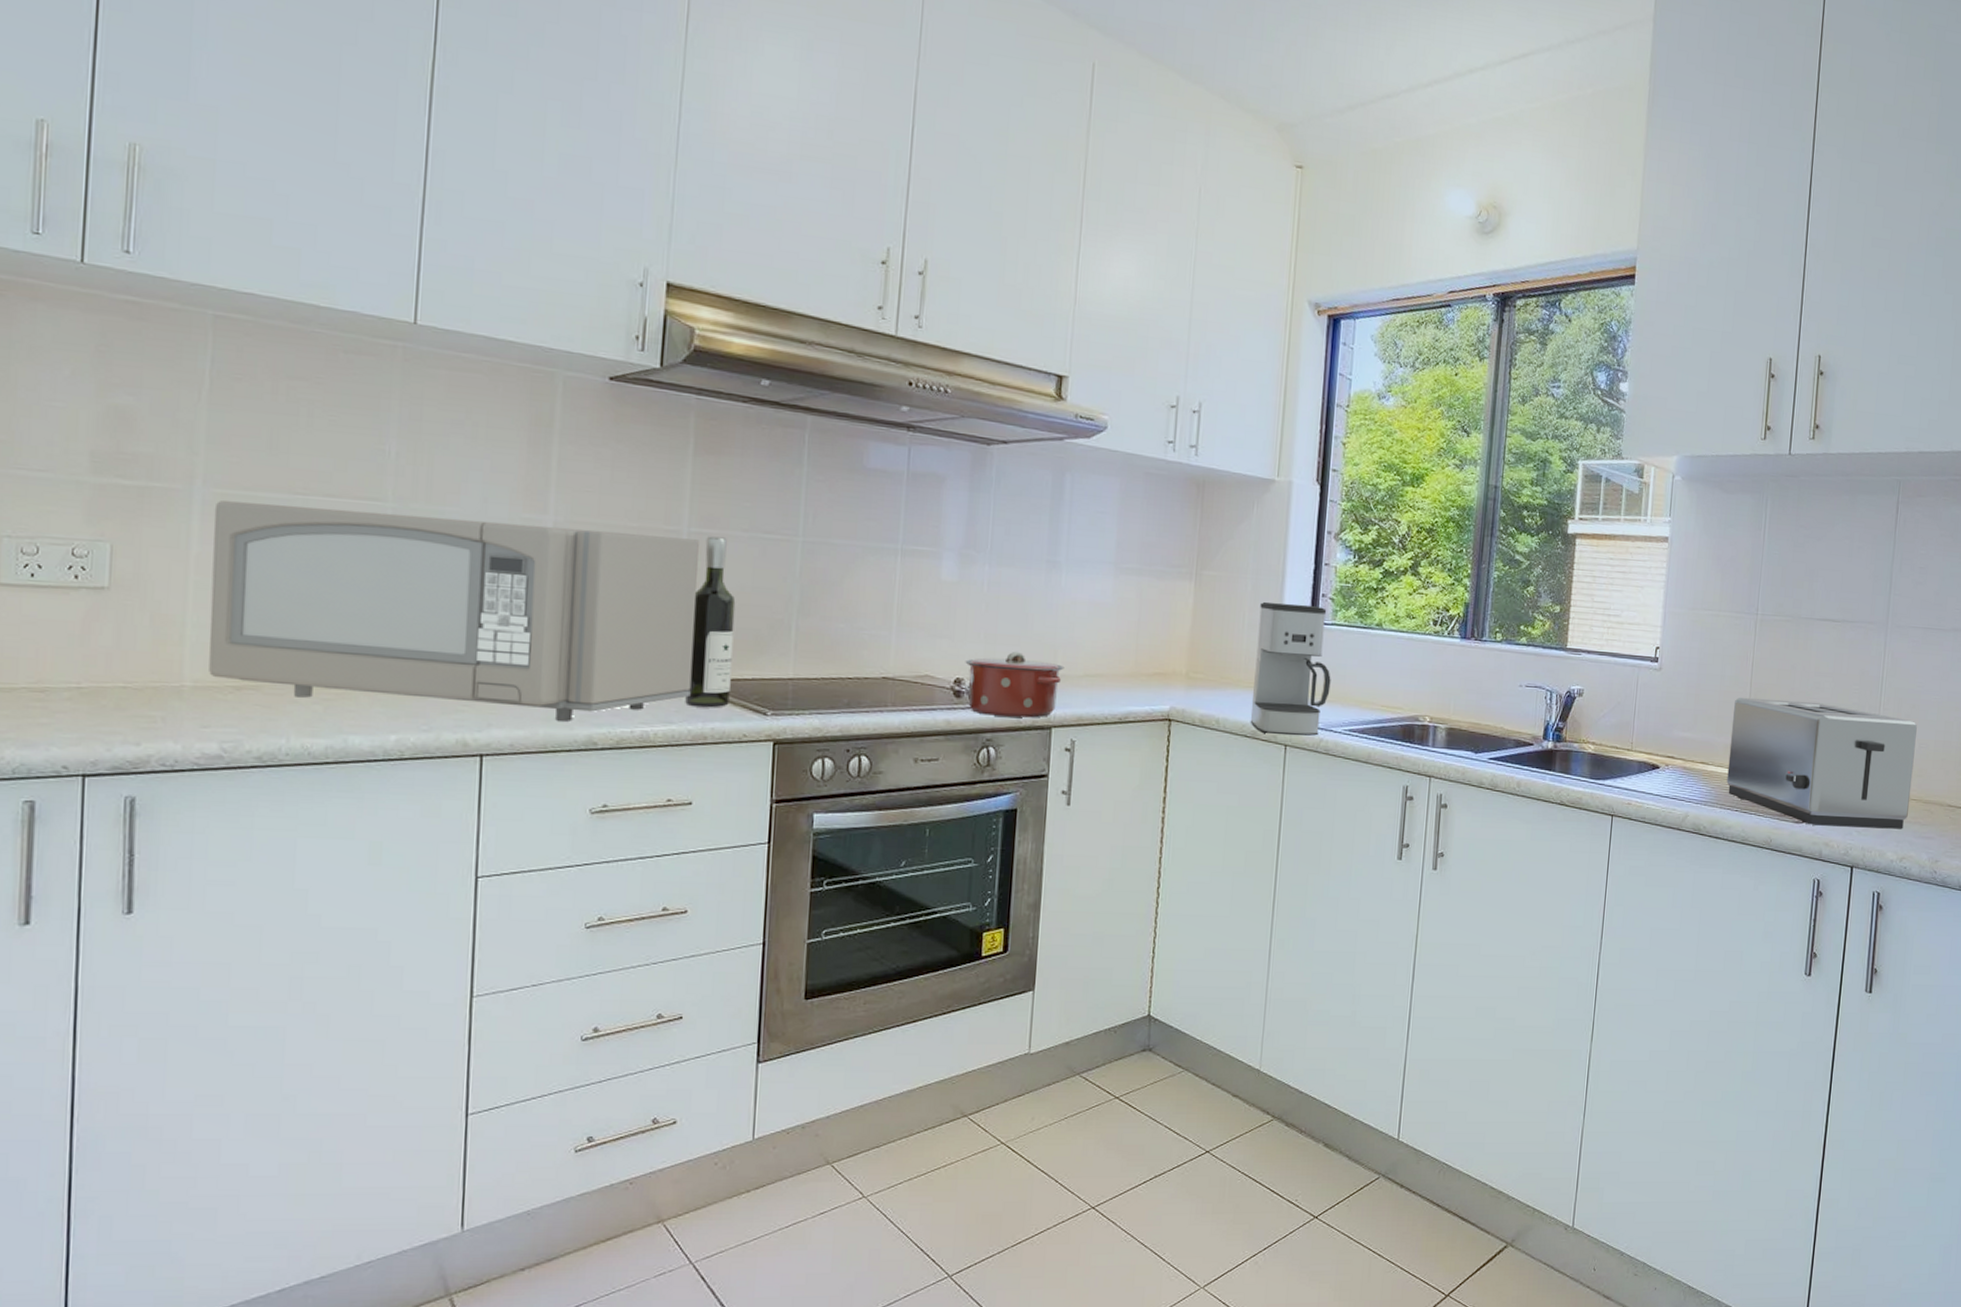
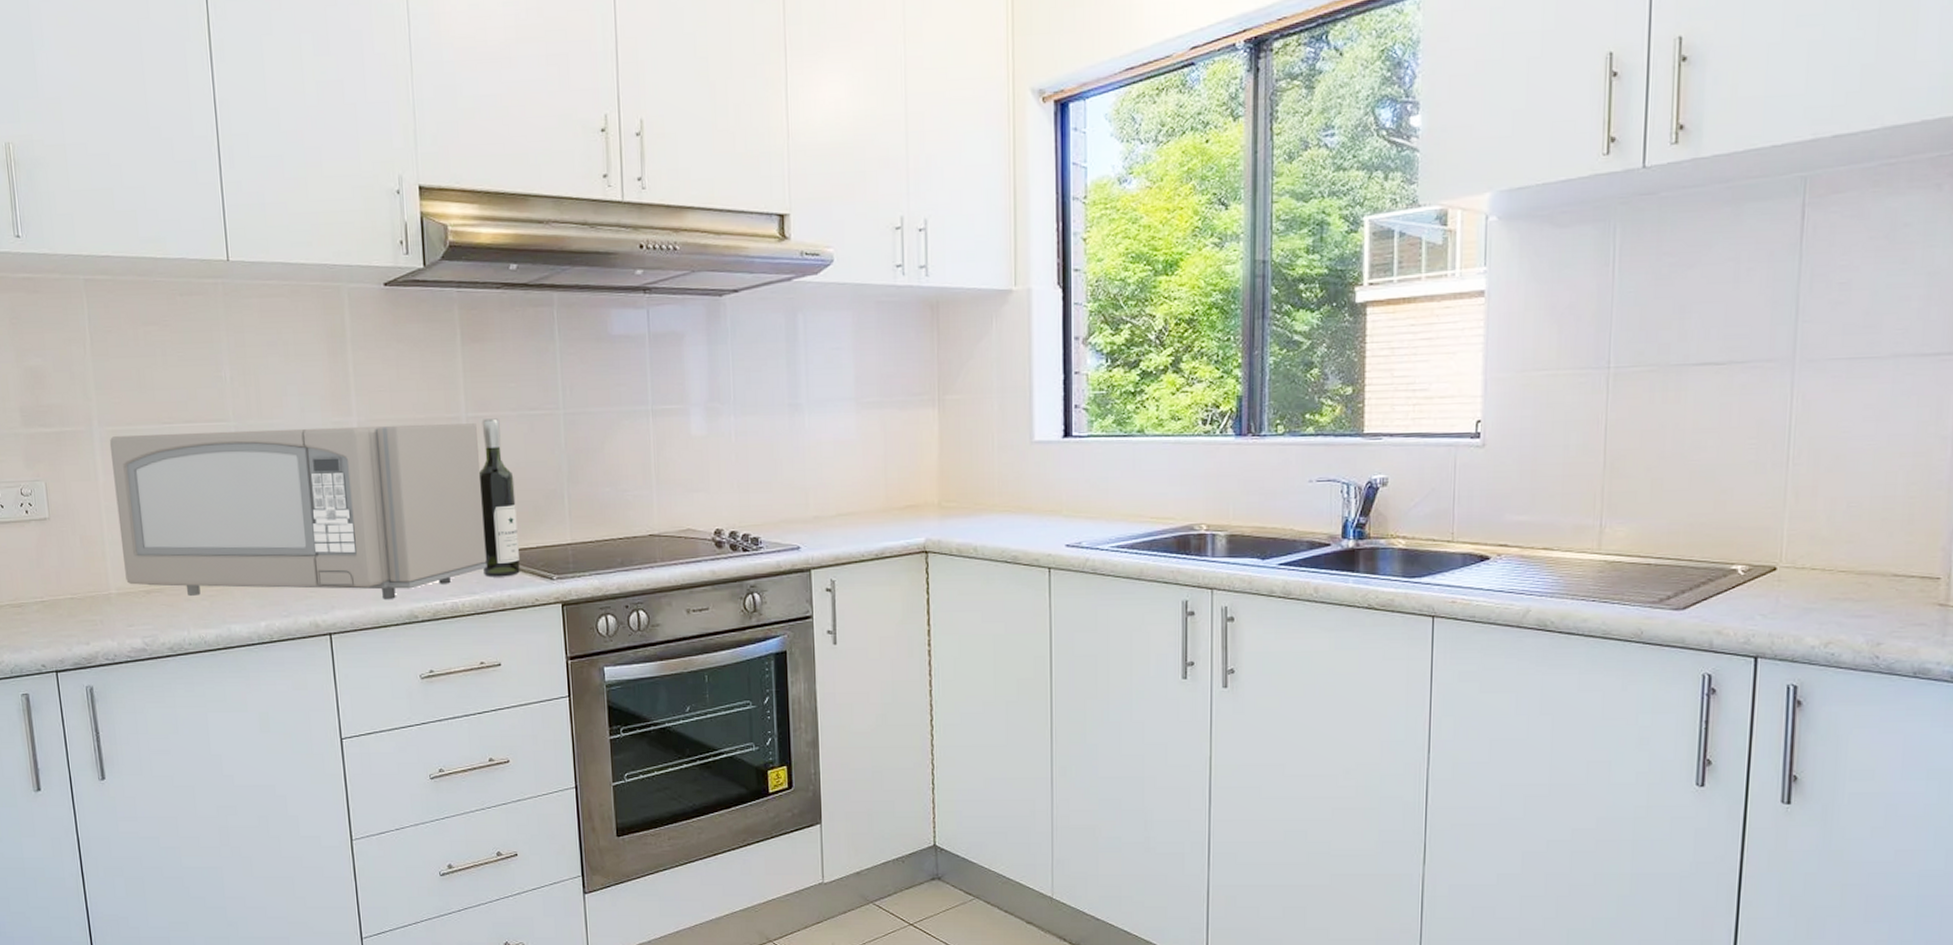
casserole: present [965,651,1064,718] -> none [722,497,817,563]
coffee maker: present [1250,601,1331,737] -> none [1009,418,1092,558]
toaster: present [1726,697,1917,829] -> none [1578,464,1843,611]

